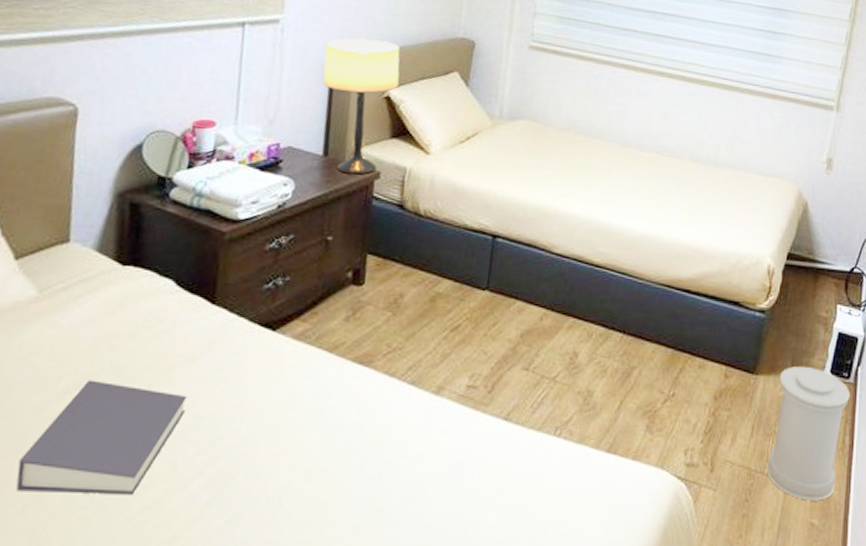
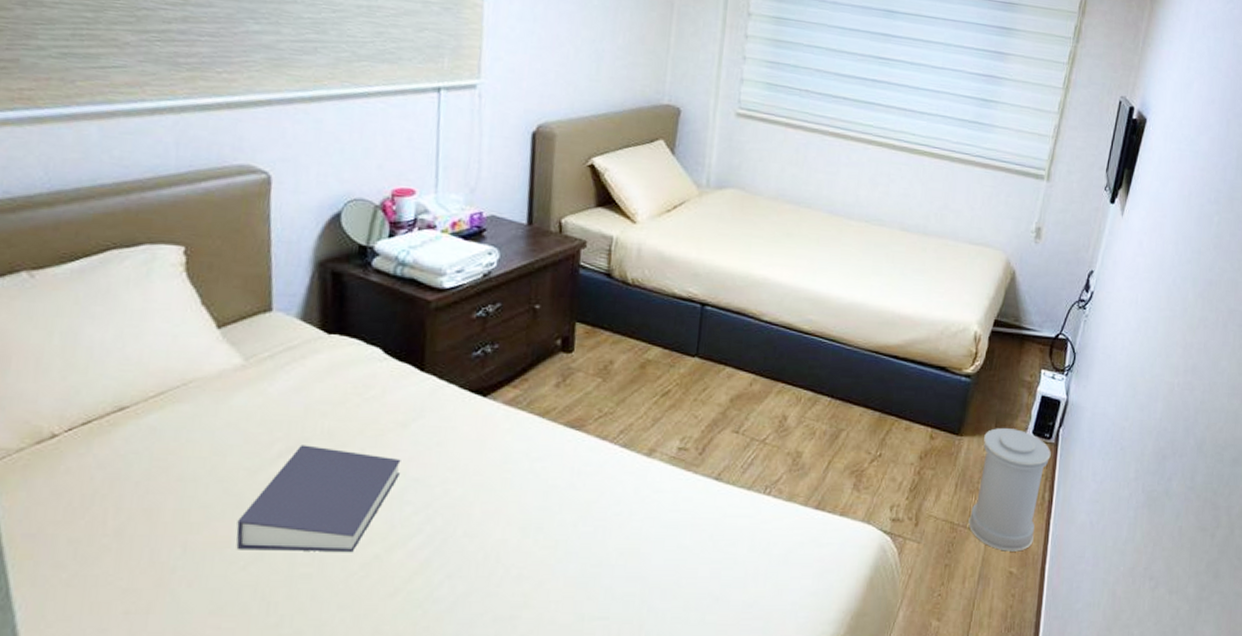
table lamp: present [322,38,400,175] -> none [524,104,604,244]

